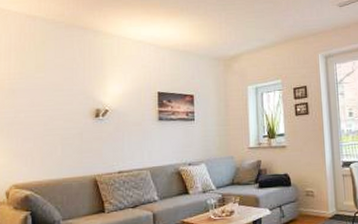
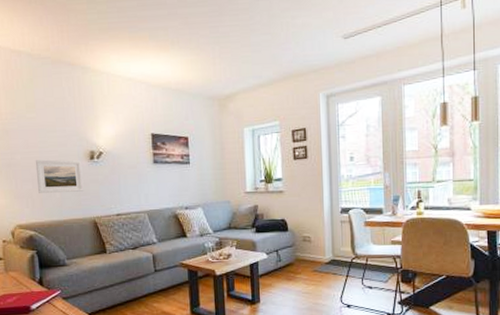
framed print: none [39,118,87,152] -> present [35,159,84,193]

